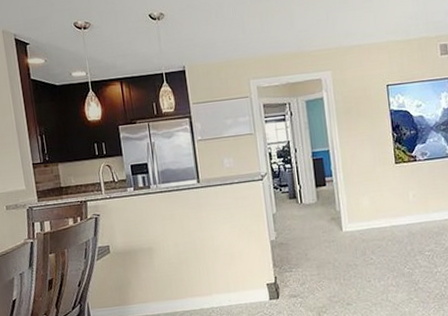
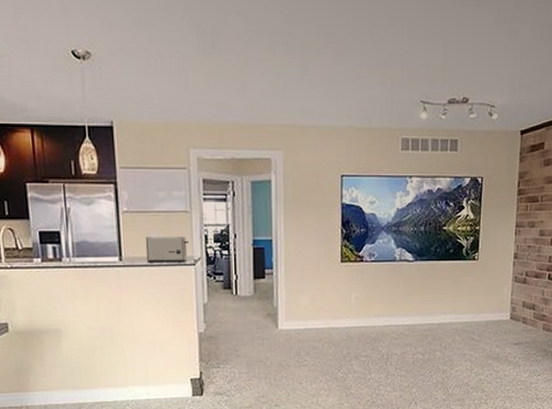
toaster: none [218,156,256,183] -> present [145,236,190,263]

